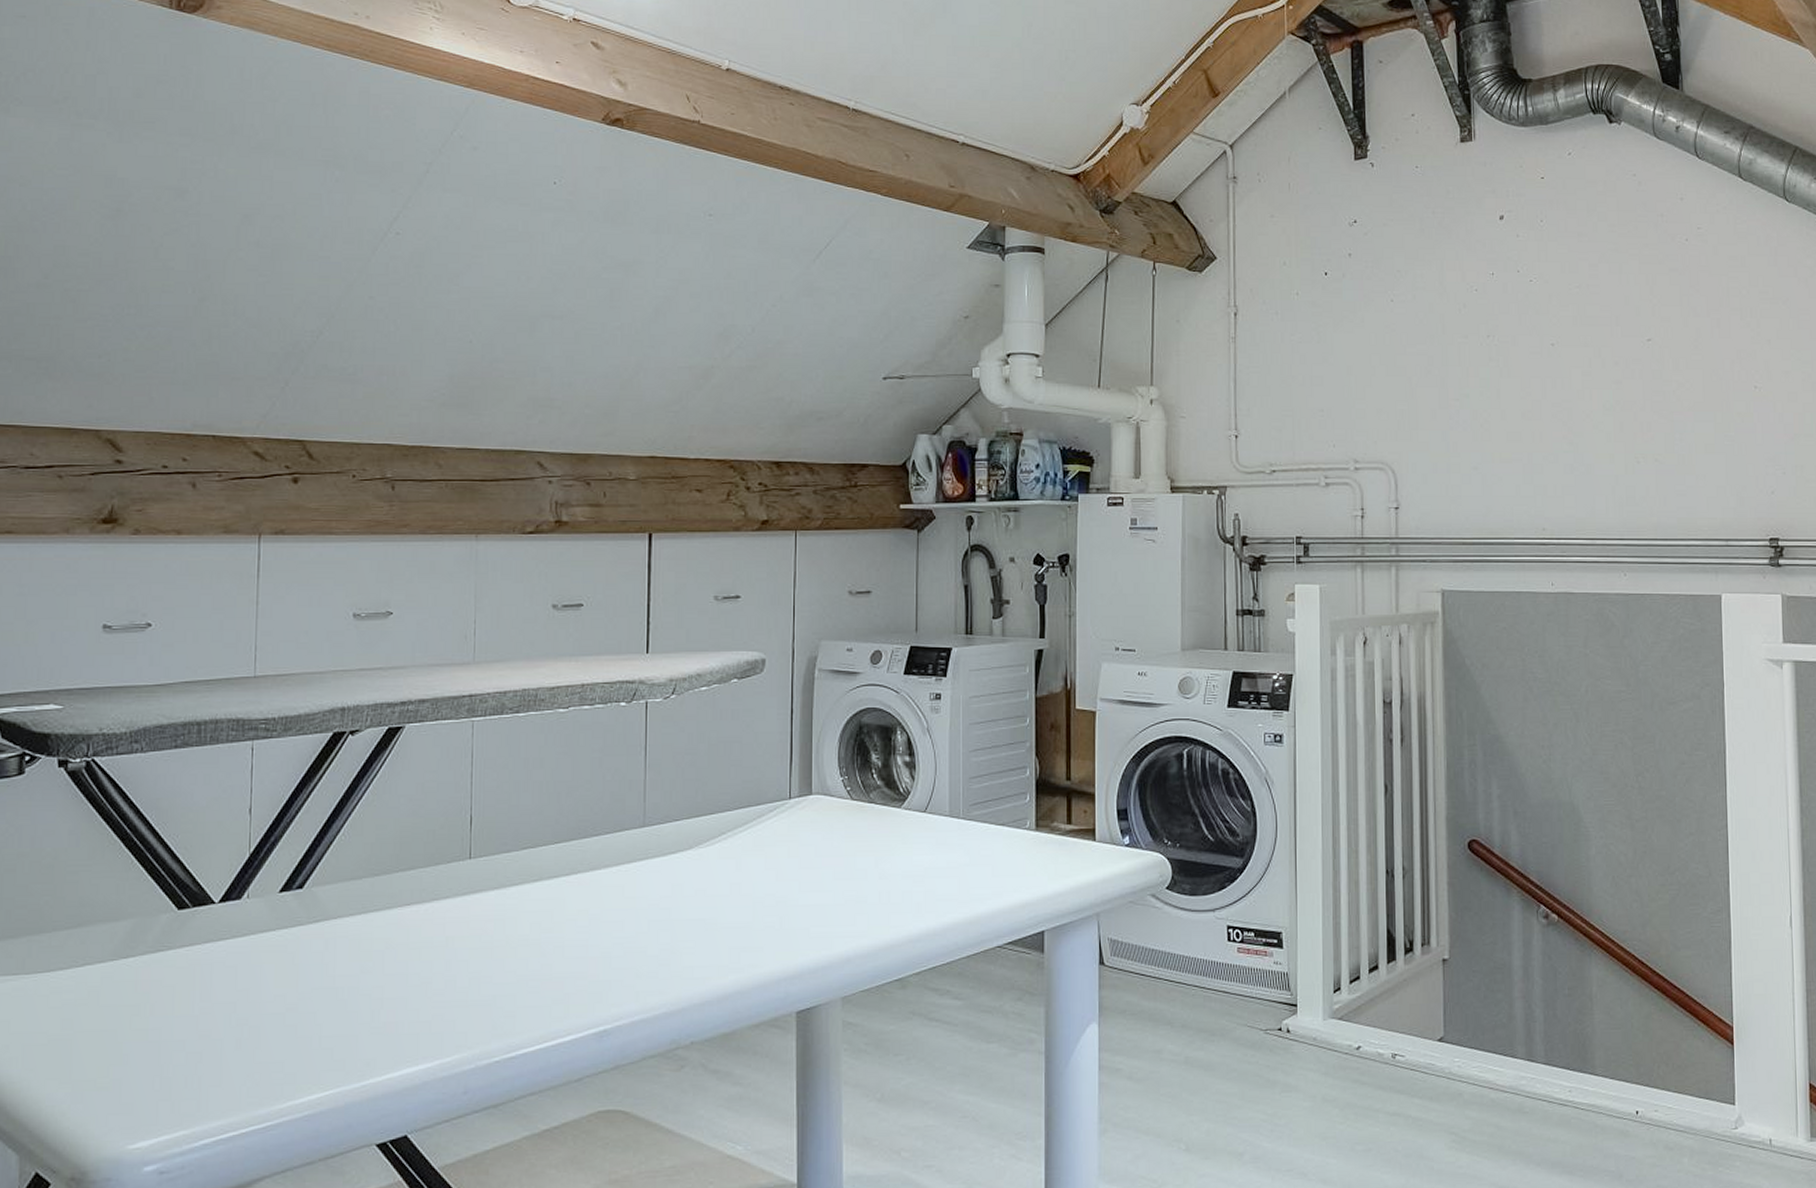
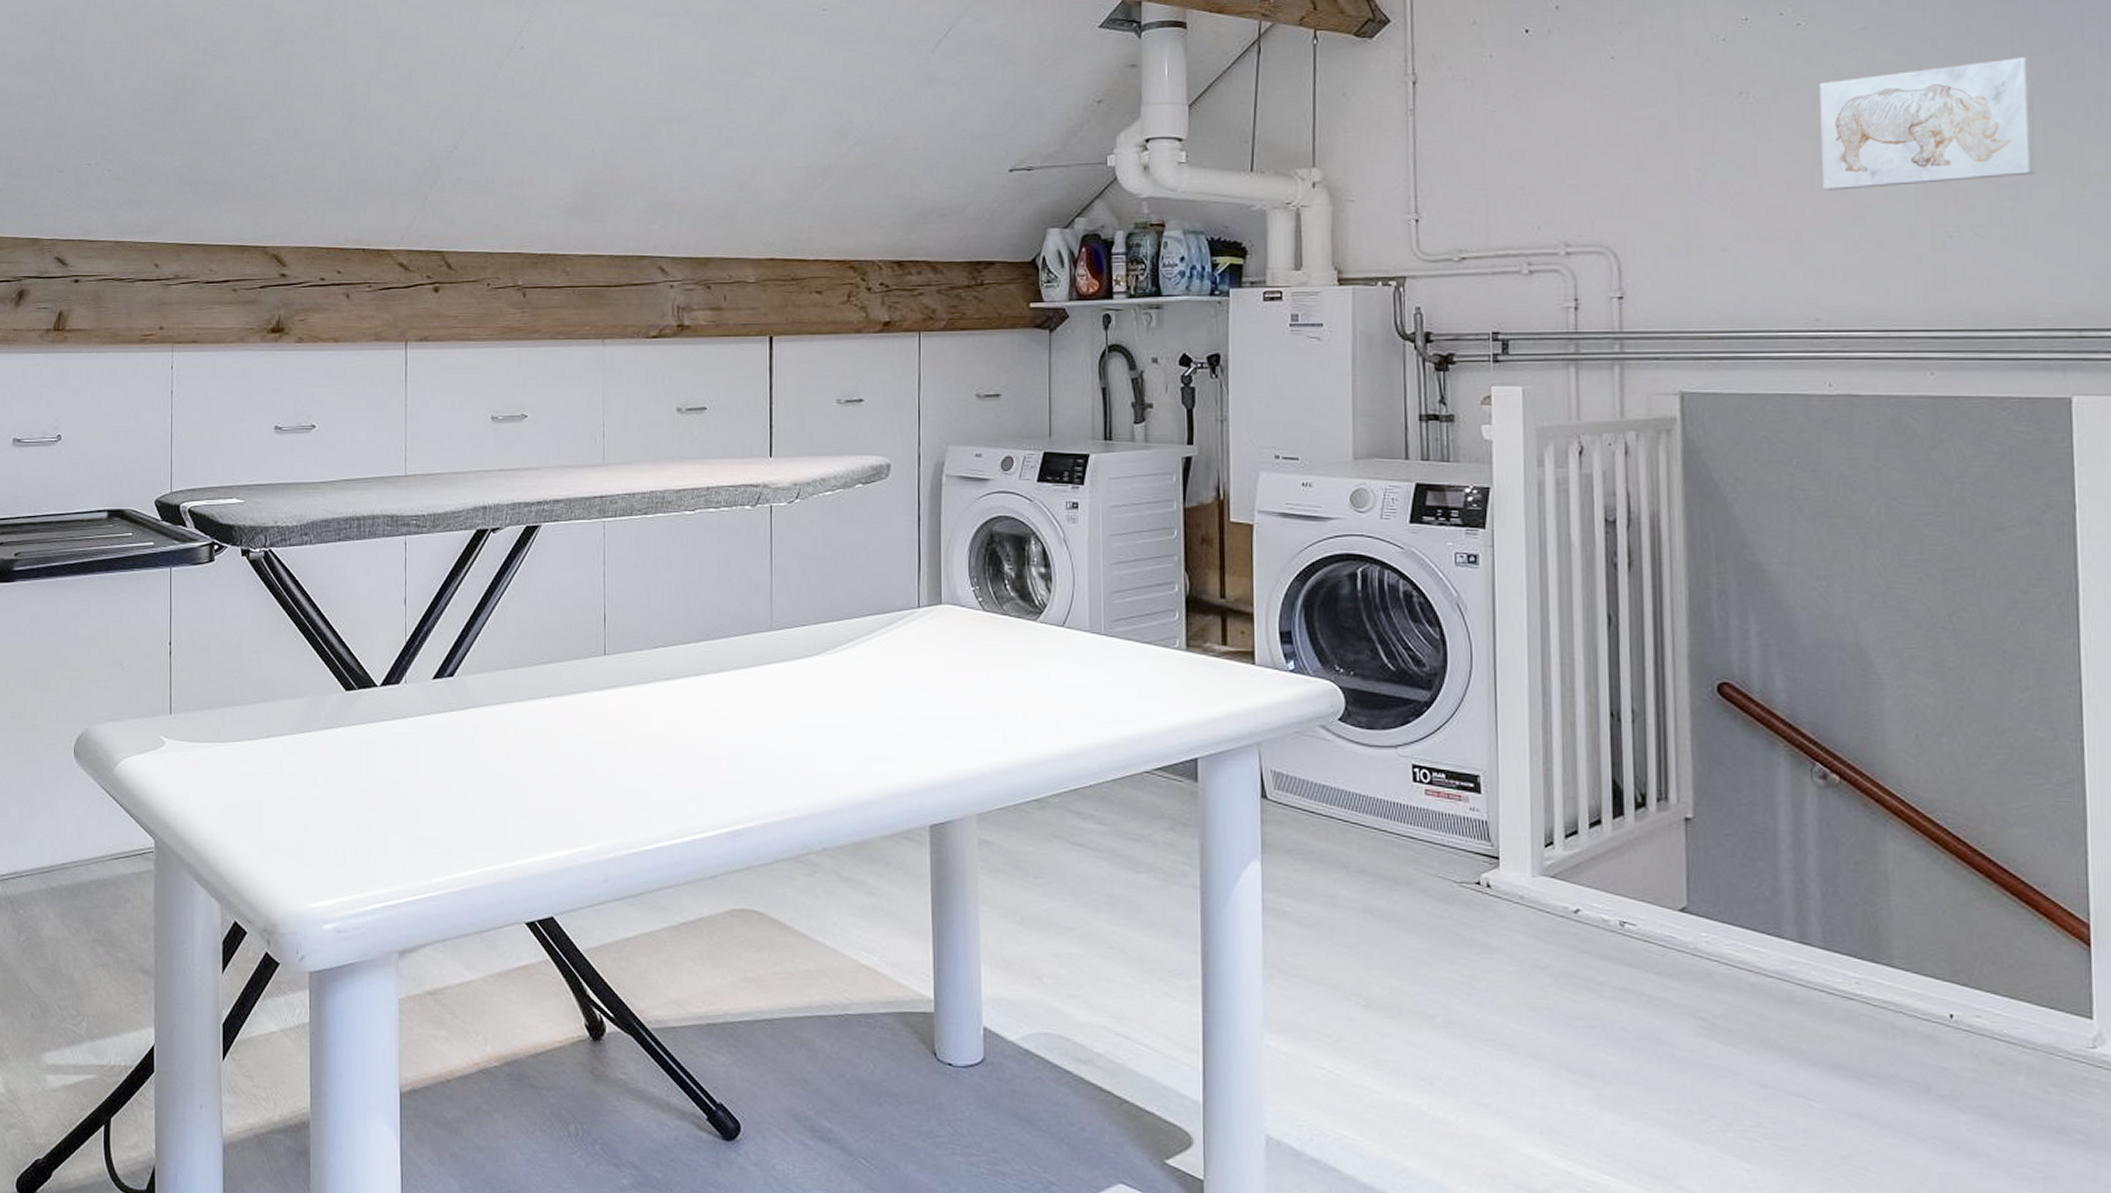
wall art: none [1546,317,1697,421] -> present [1819,57,2036,191]

